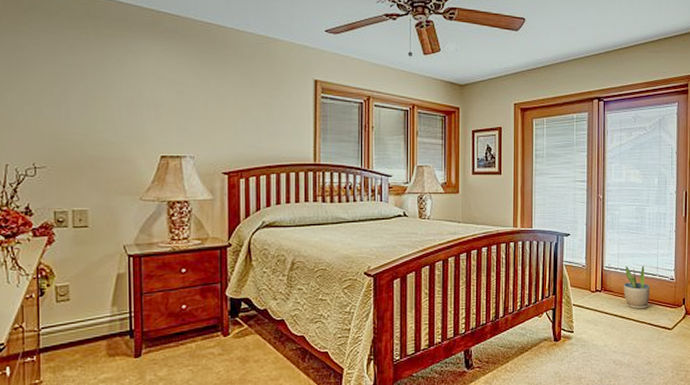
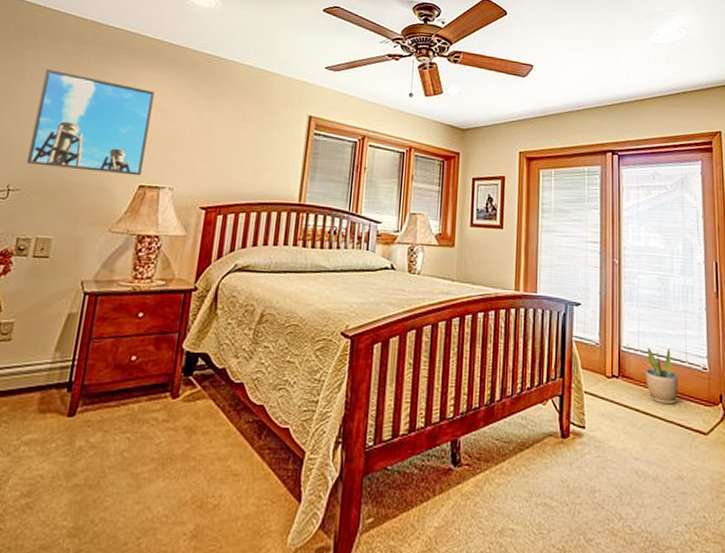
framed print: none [44,46,161,147] -> present [26,69,155,176]

